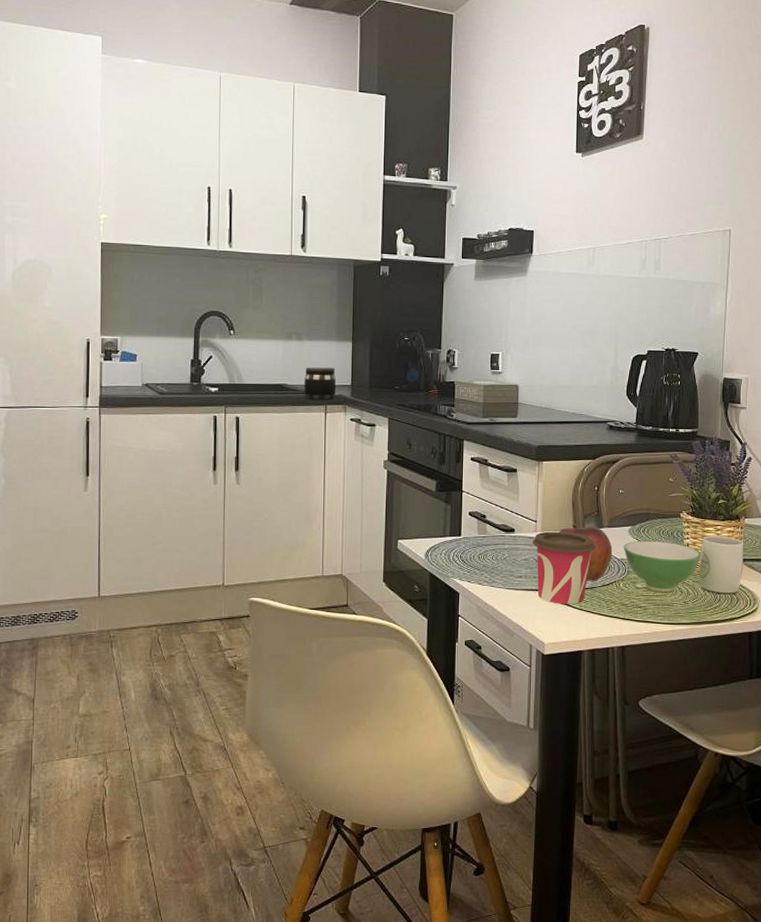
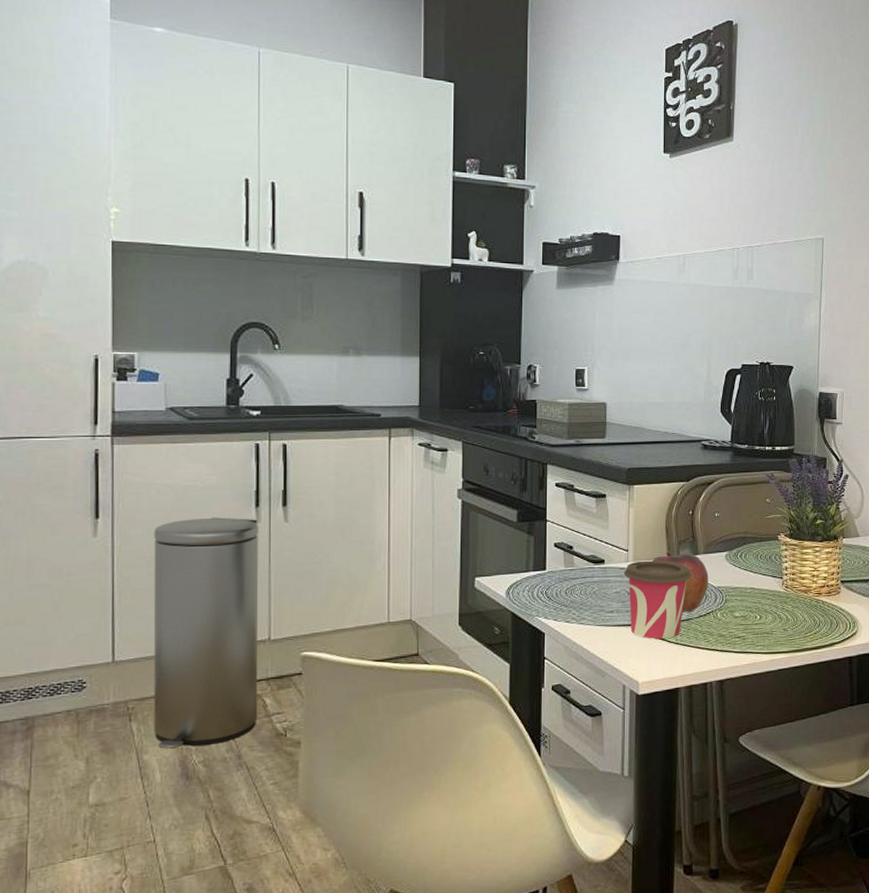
pedal bin: none [130,478,216,673] -> present [153,517,260,749]
jar: present [304,366,336,401] -> none [364,385,401,424]
bowl: present [623,540,702,593] -> none [720,565,801,621]
mug: present [699,535,744,595] -> none [798,557,843,619]

